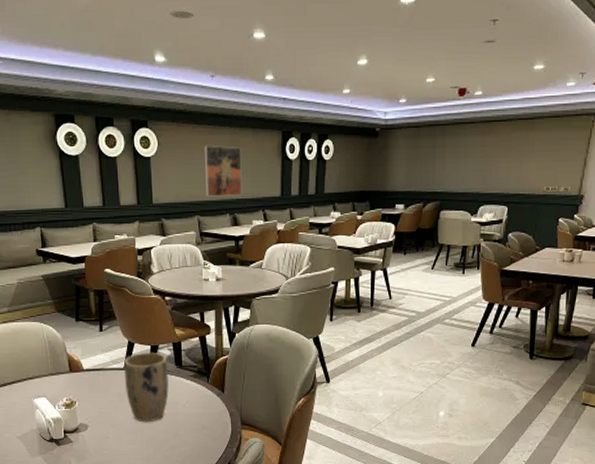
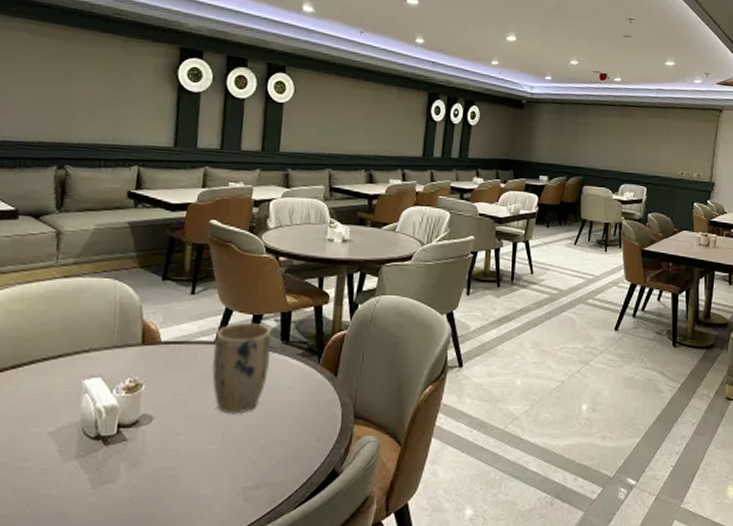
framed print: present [205,146,242,197] -> none [341,98,385,153]

